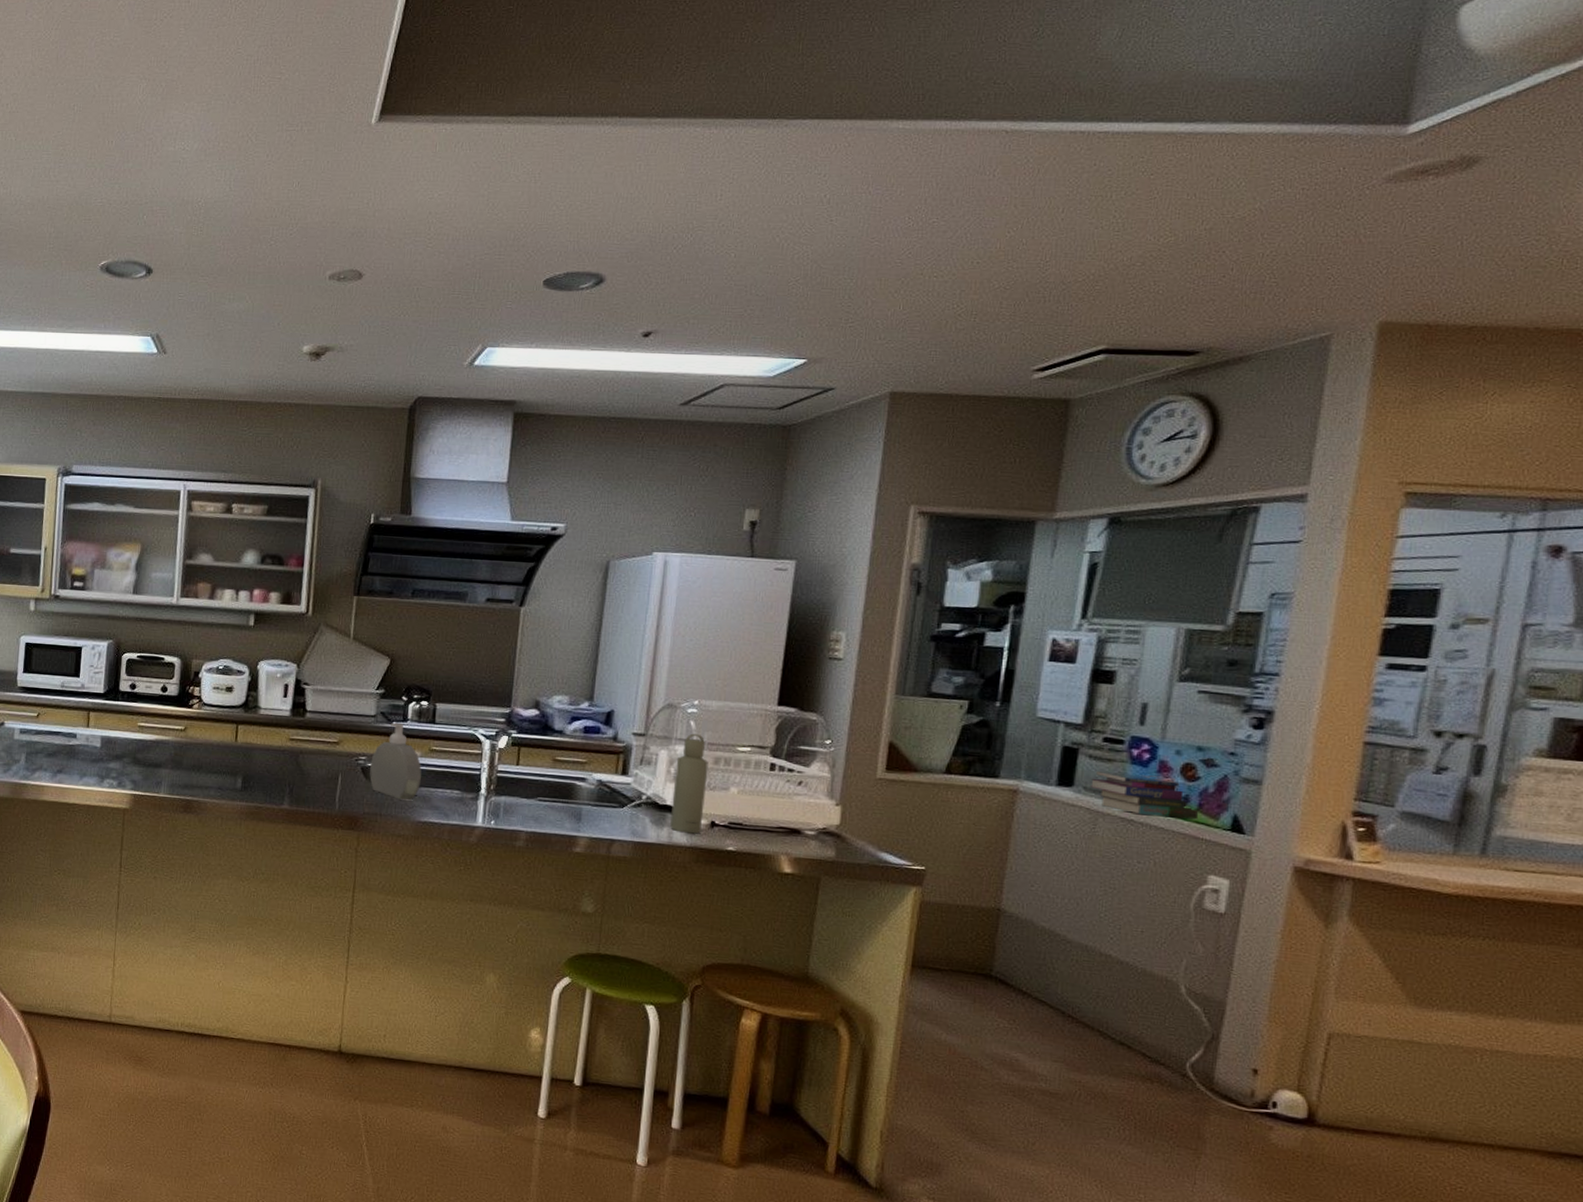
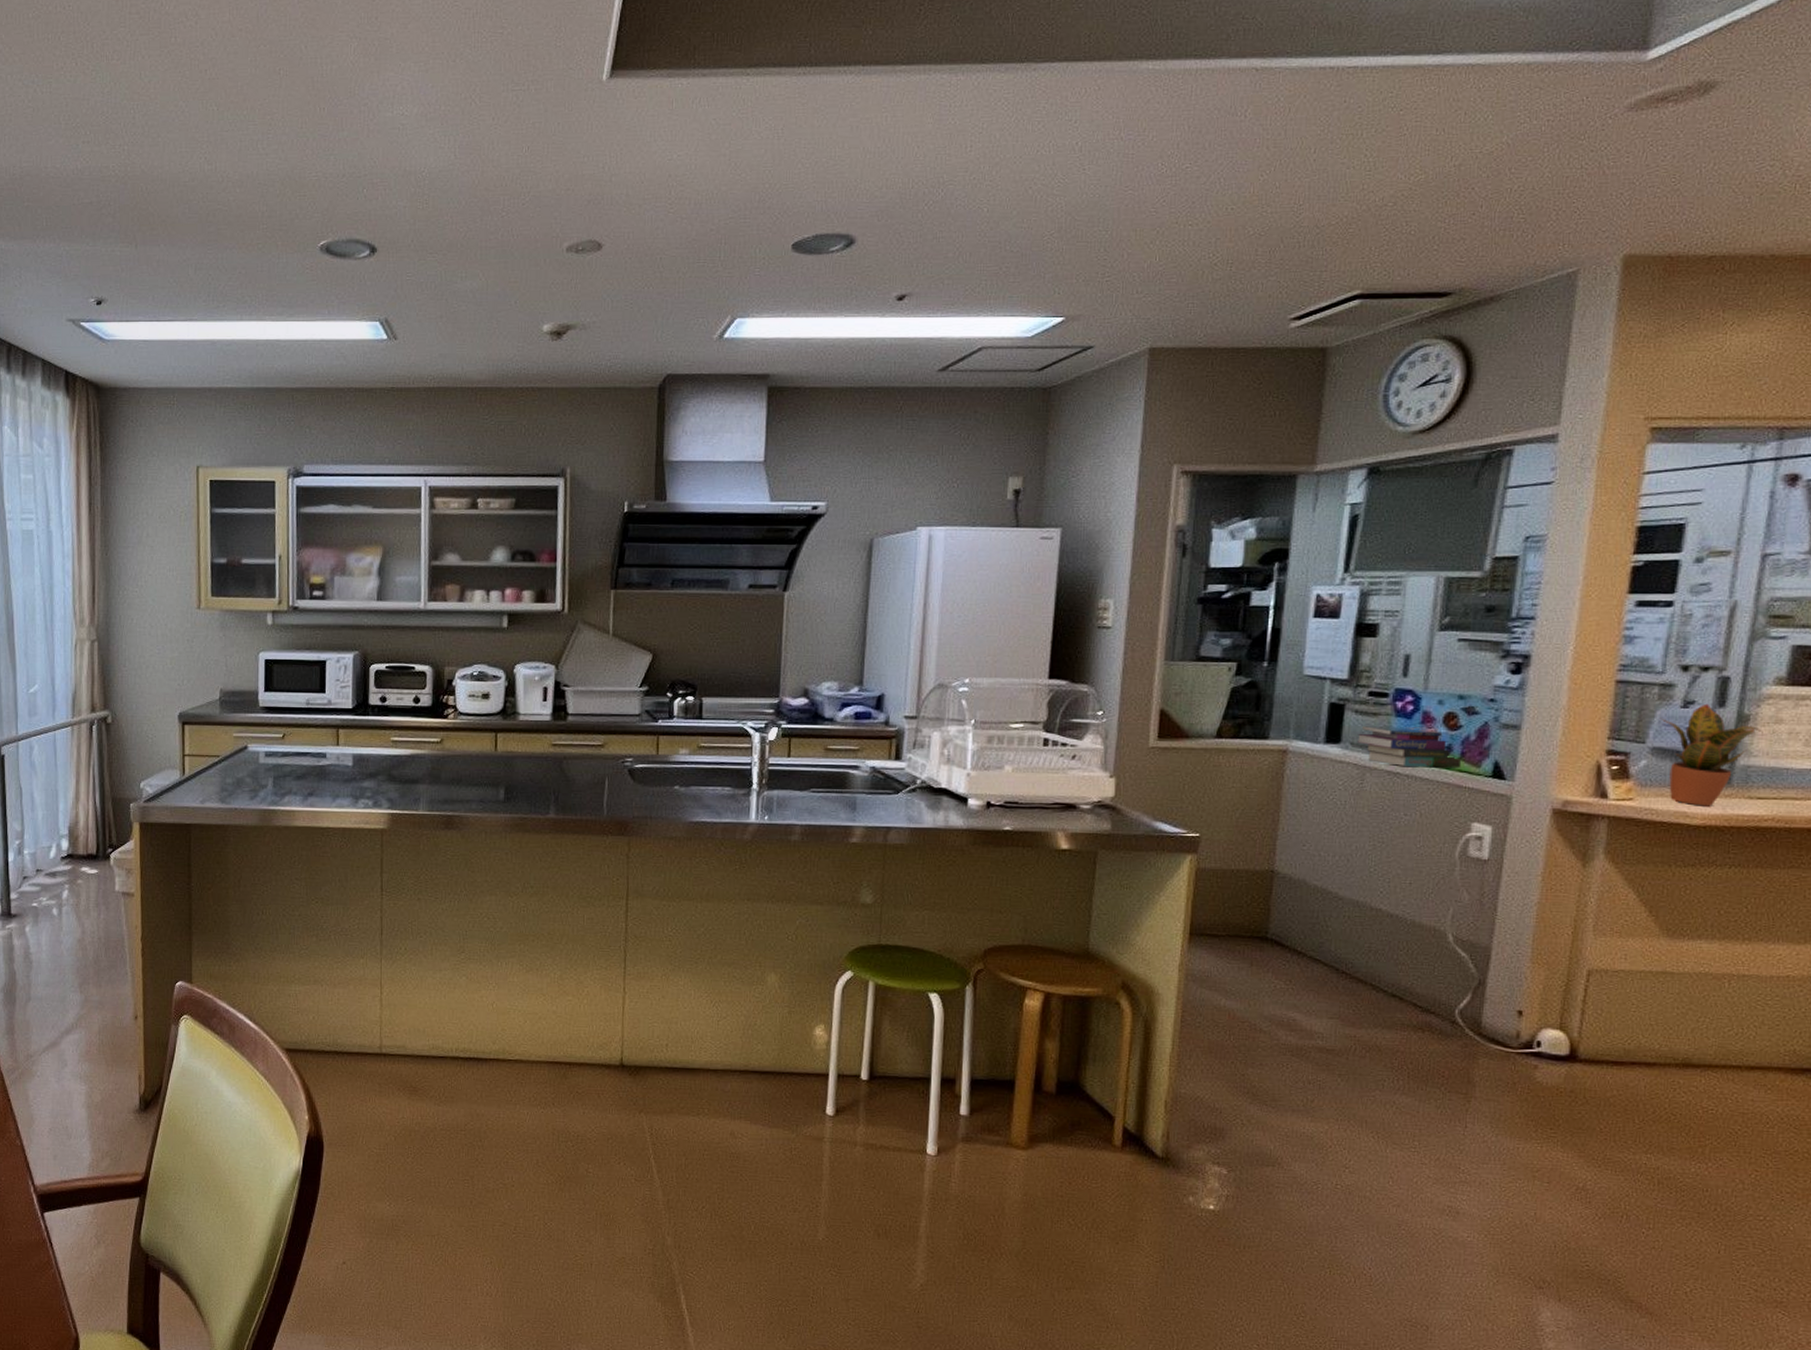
soap bottle: present [369,722,422,800] -> none [637,720,691,801]
bottle: present [670,733,709,834] -> none [946,713,982,816]
potted plant: none [1409,771,1522,876] -> present [1659,703,1763,806]

